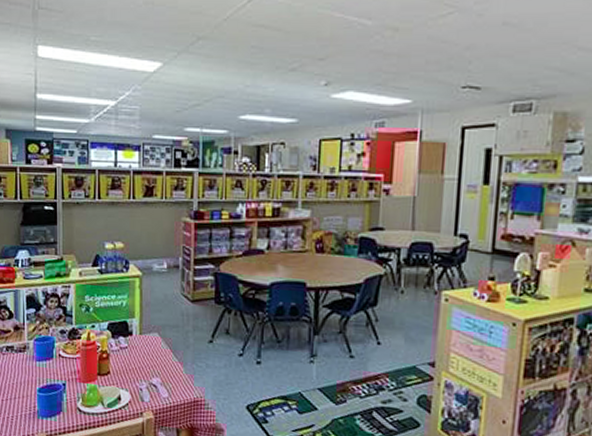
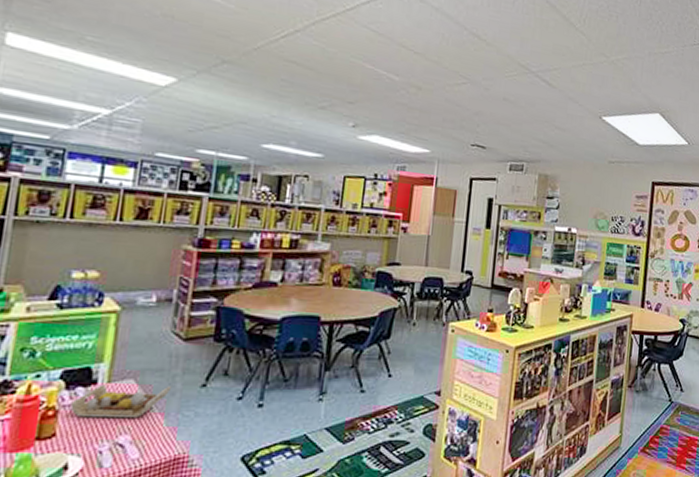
toy food set: none [117,336,186,364] -> present [70,385,172,419]

